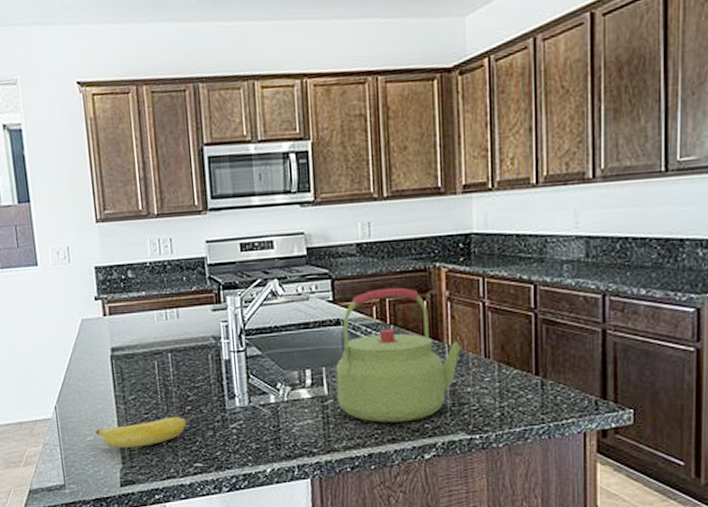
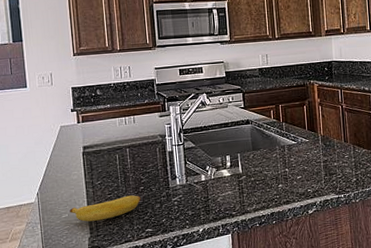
kettle: present [335,287,463,423] -> none [247,97,330,190]

